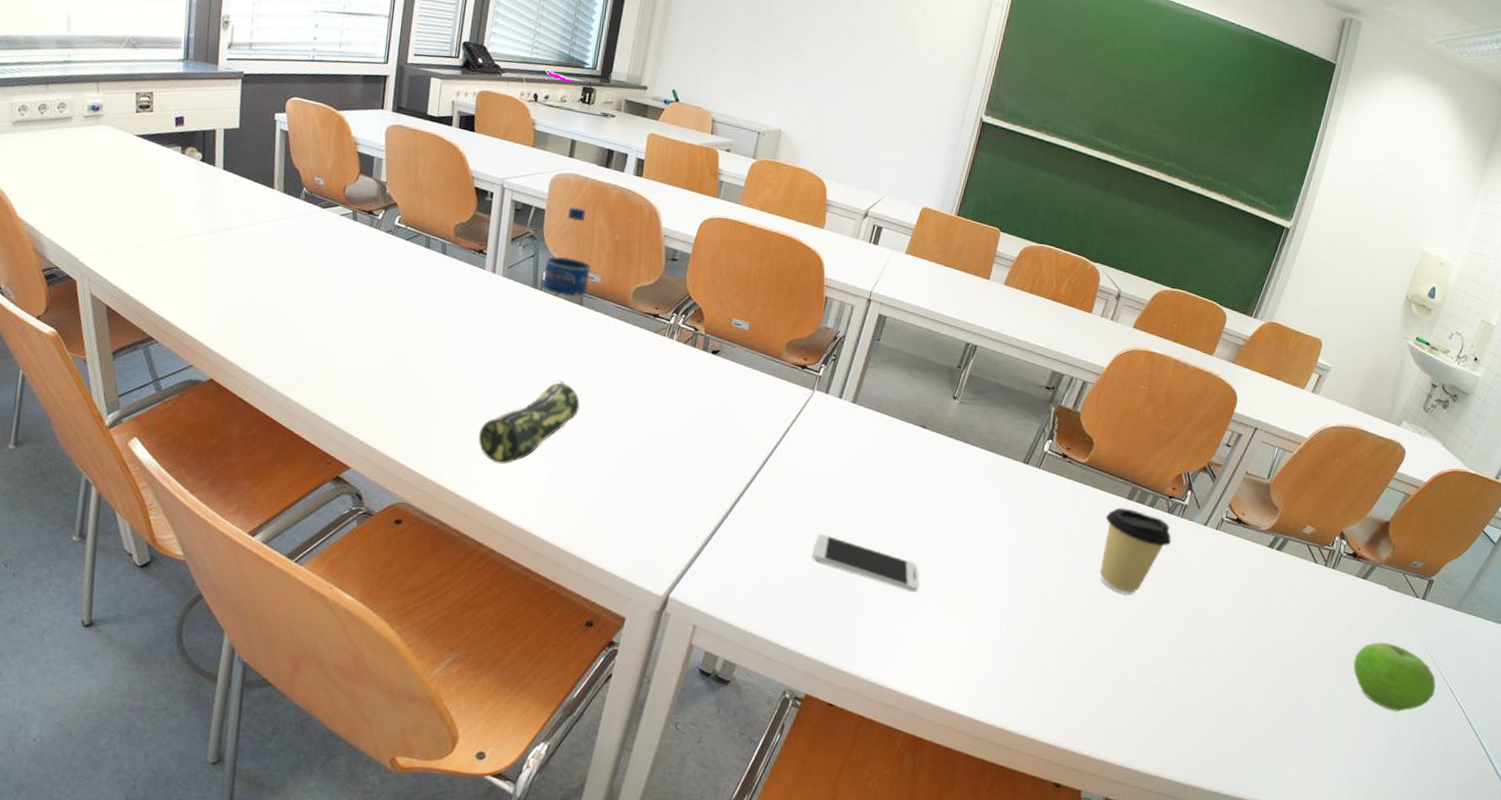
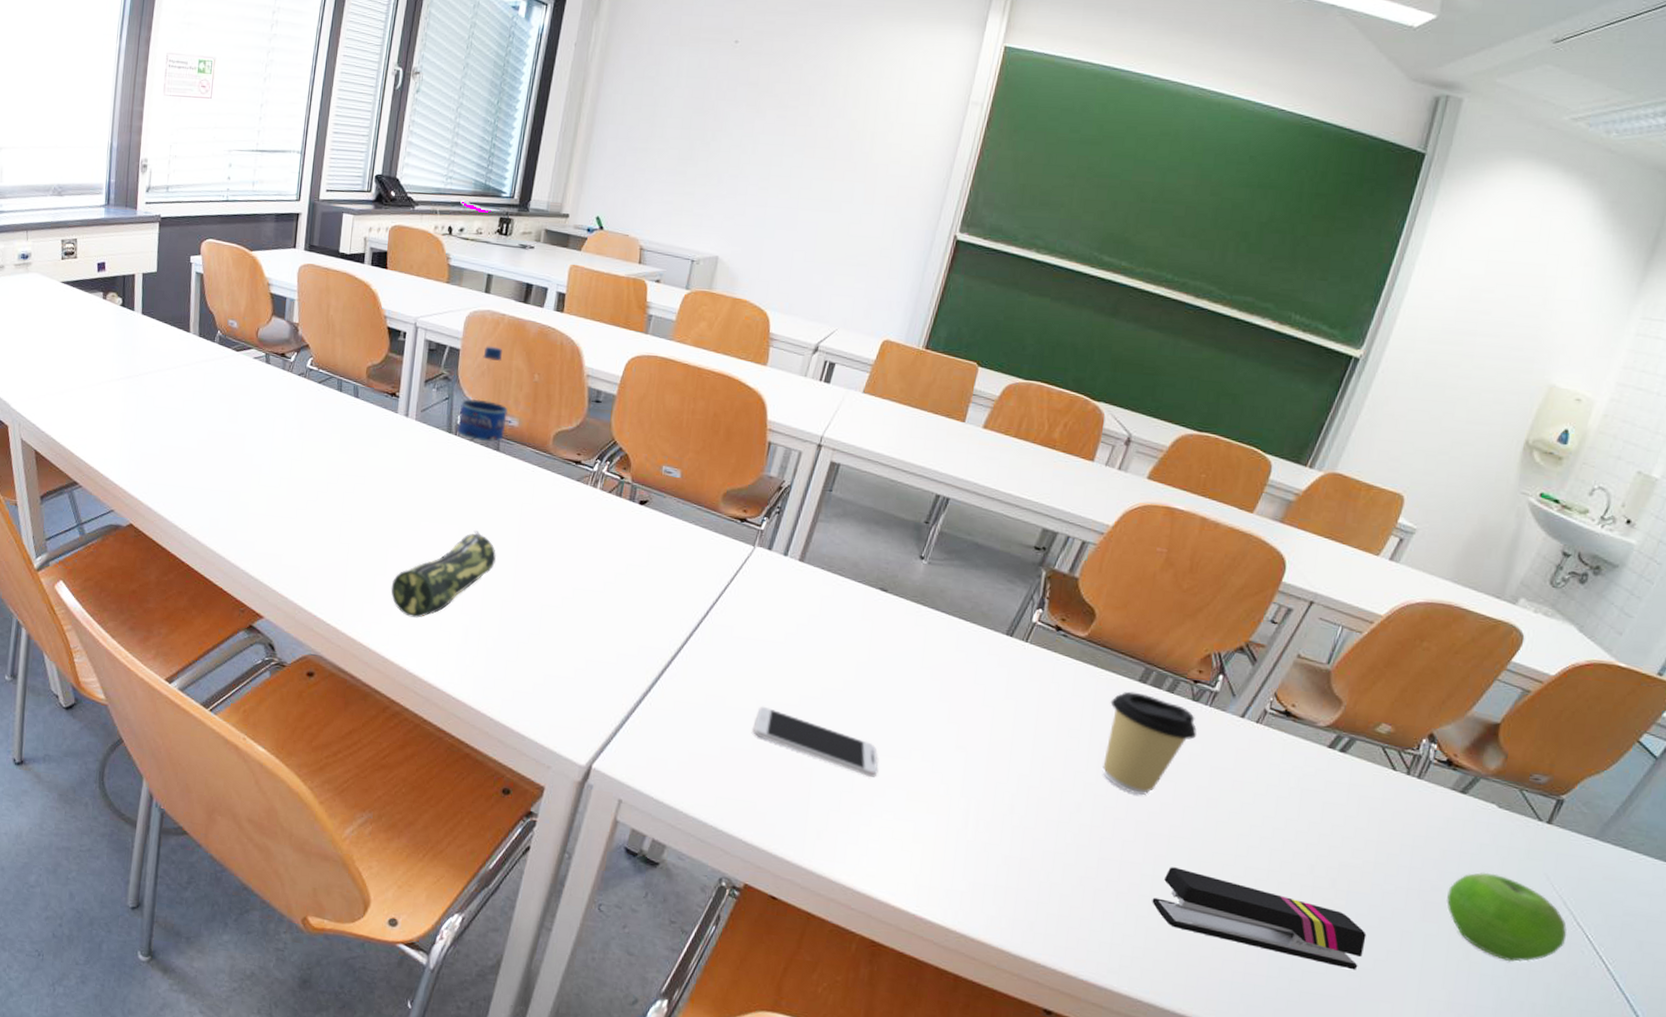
stapler: none [1138,654,1297,729] -> present [1152,867,1367,971]

